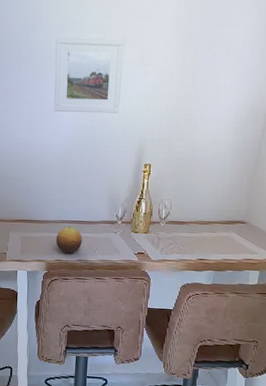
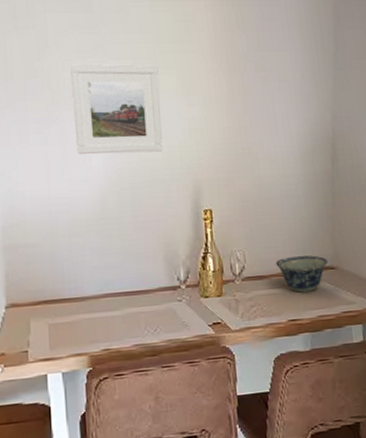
fruit: present [55,227,82,254] -> none [99,301,137,339]
bowl: none [196,209,241,239] -> present [276,255,329,293]

